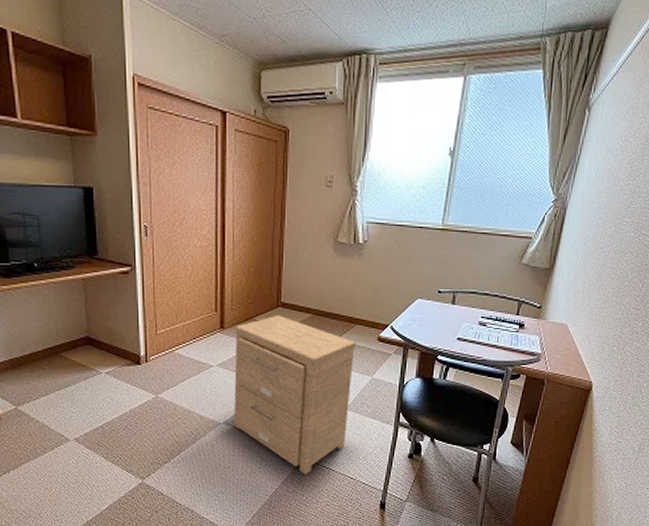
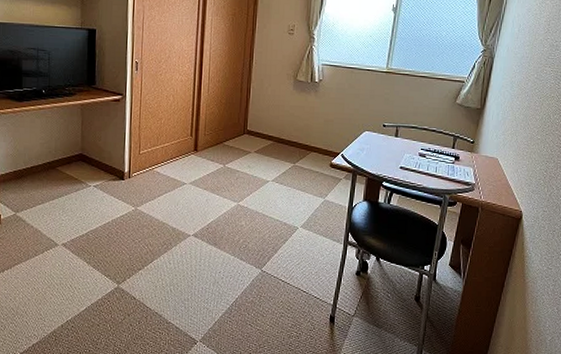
side table: present [234,315,355,474] -> none [202,141,310,286]

